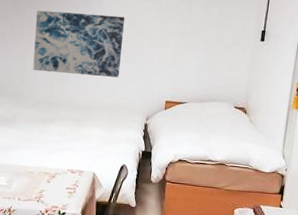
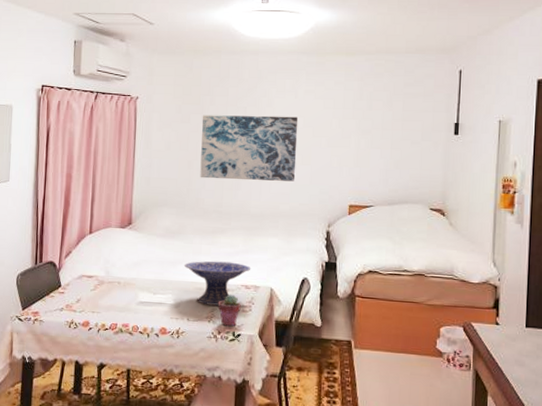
decorative bowl: none [16,147,77,188] -> present [183,261,251,306]
potted succulent: none [46,178,67,206] -> present [217,295,241,327]

